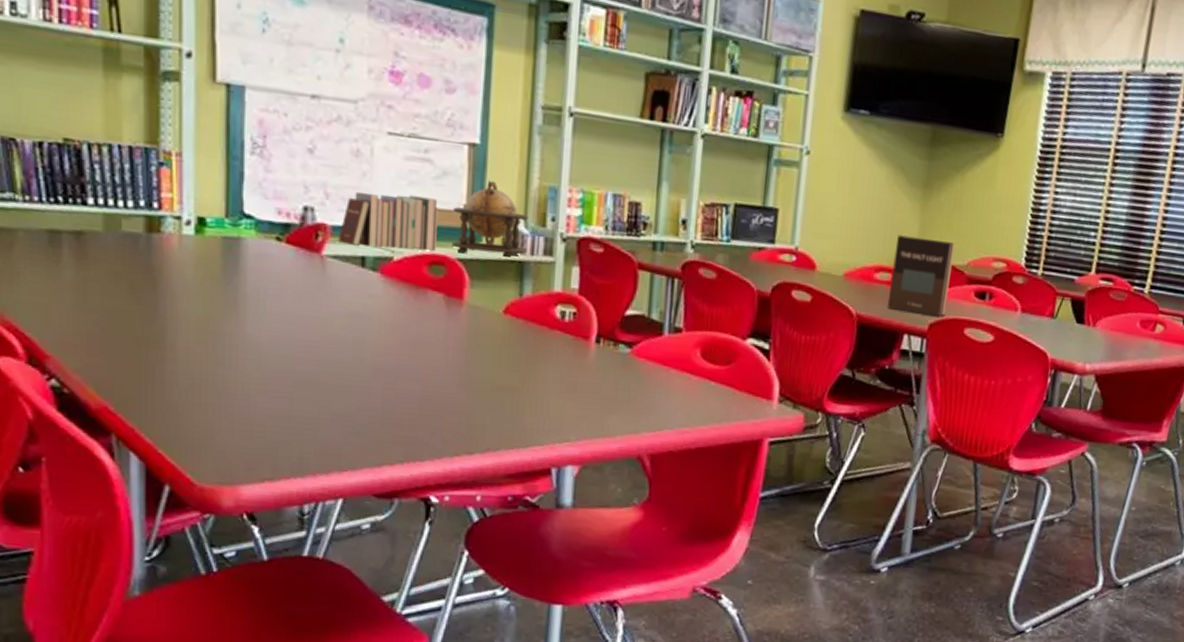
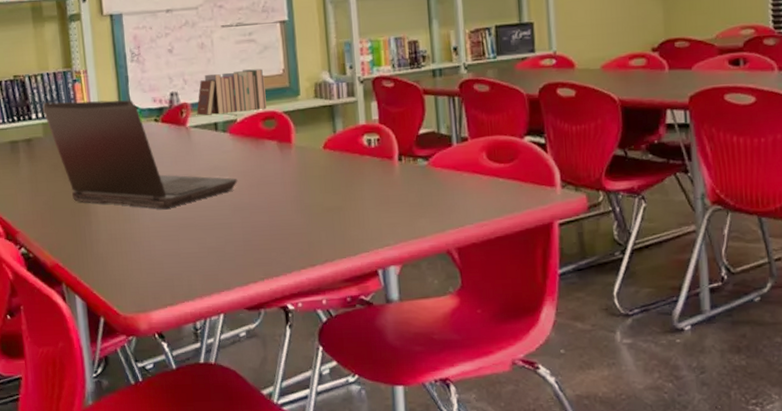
laptop computer: none [106,185,385,357] -> present [42,99,238,209]
globe: present [452,180,529,257] -> none [275,46,334,106]
books: present [887,235,956,317] -> none [644,20,703,90]

